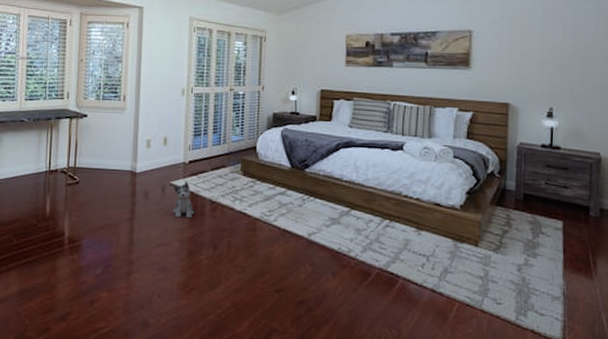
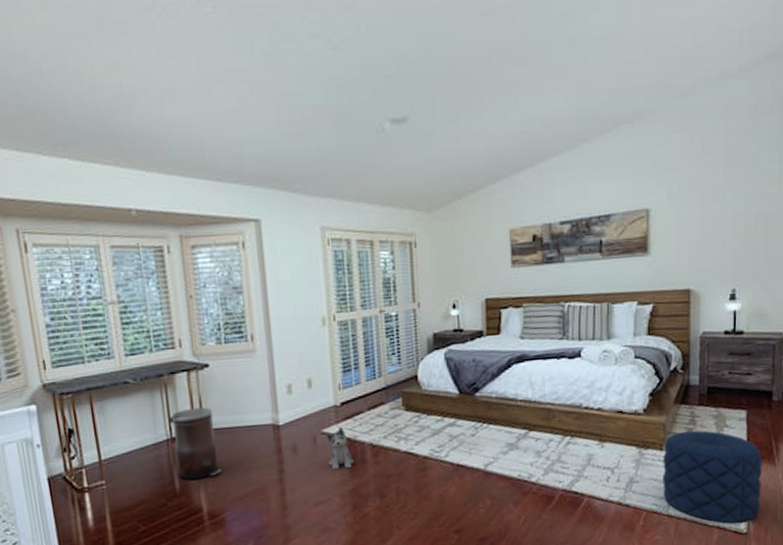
pedal bin: none [49,148,85,209] -> present [168,407,222,481]
pouf: none [476,231,579,331] -> present [663,430,762,523]

